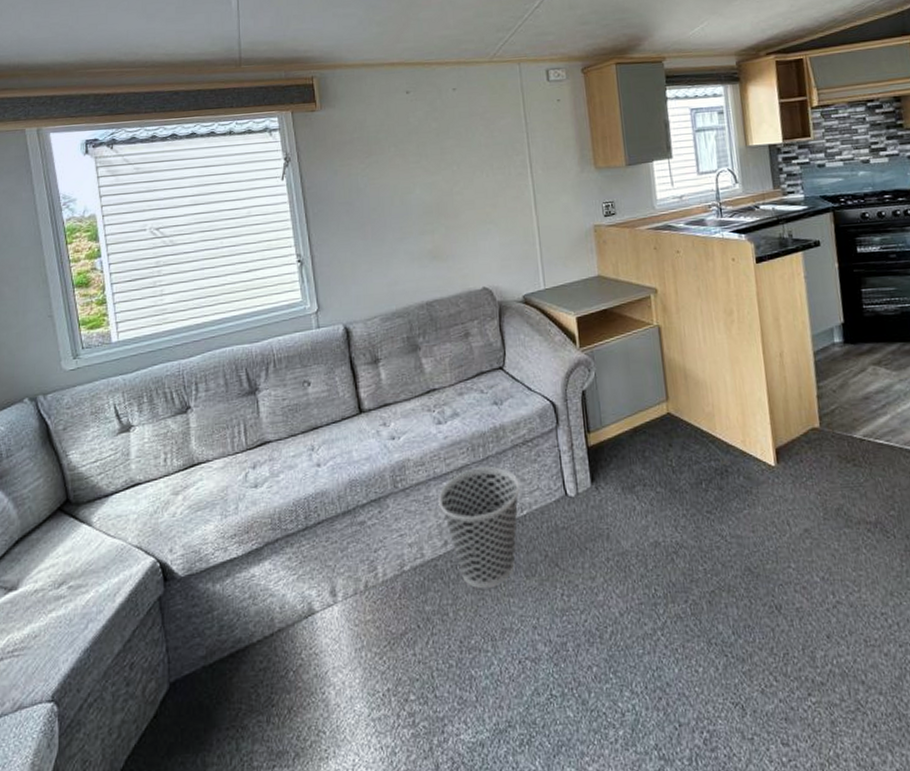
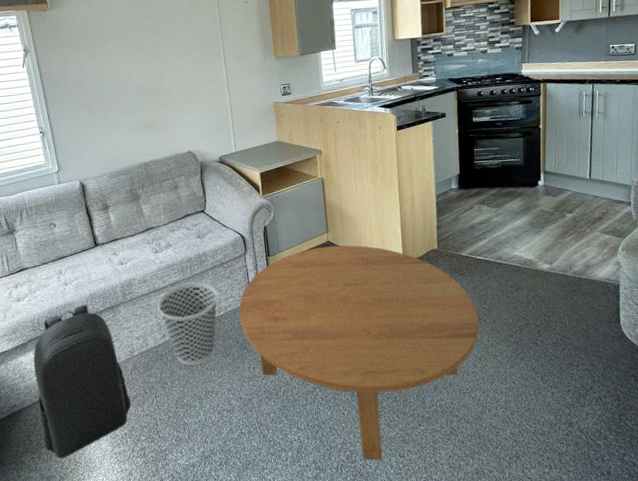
backpack: none [270,494,398,725] -> present [33,304,131,459]
coffee table: none [548,419,887,750] -> present [239,245,479,461]

